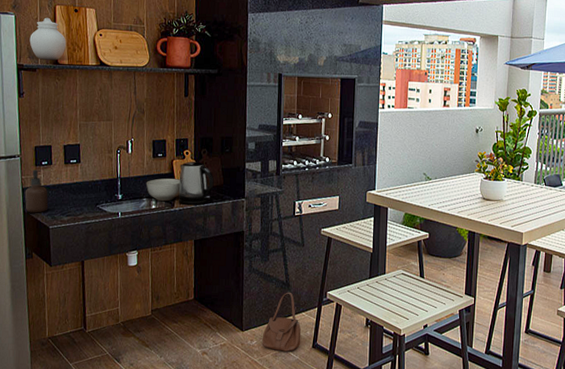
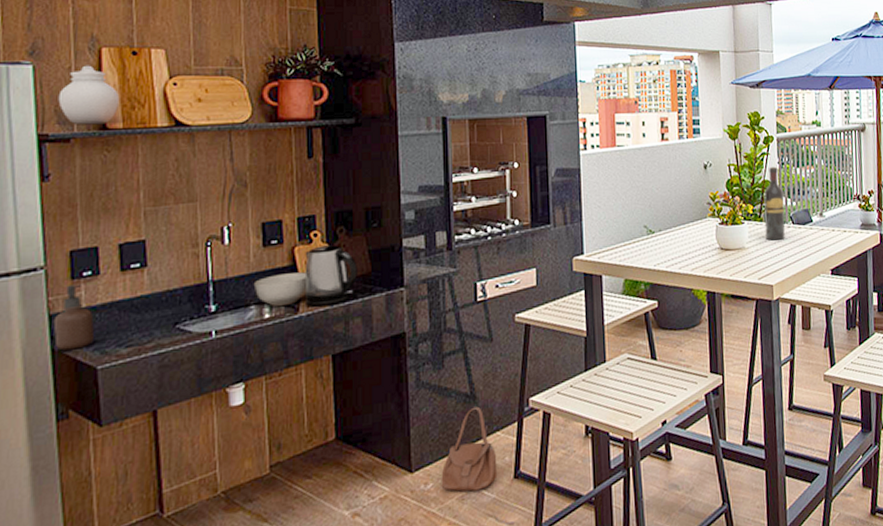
wine bottle: none [521,136,541,197] -> present [764,166,786,241]

